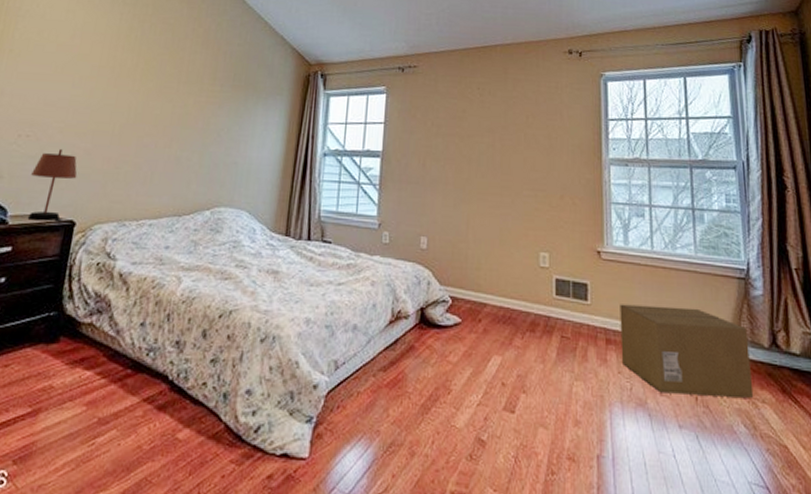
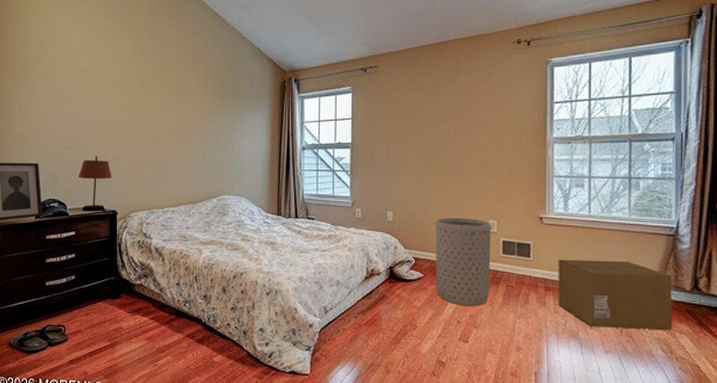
laundry basket: none [475,247,543,364] -> present [434,217,492,307]

